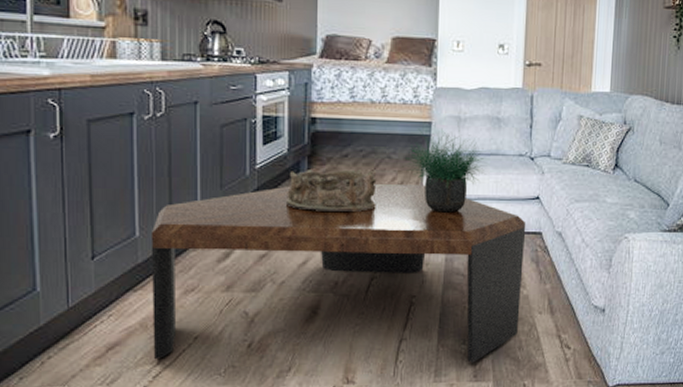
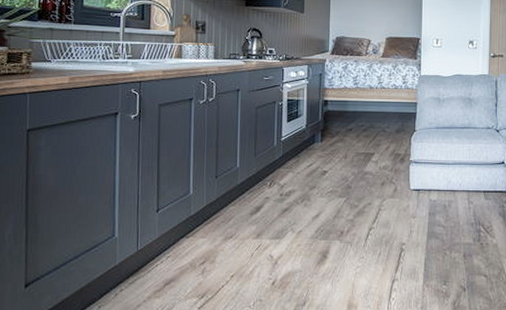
coffee table: present [150,183,526,363] -> none [199,151,494,301]
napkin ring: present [285,169,377,213] -> none [303,140,374,175]
potted plant: present [402,121,487,213] -> none [394,102,461,175]

